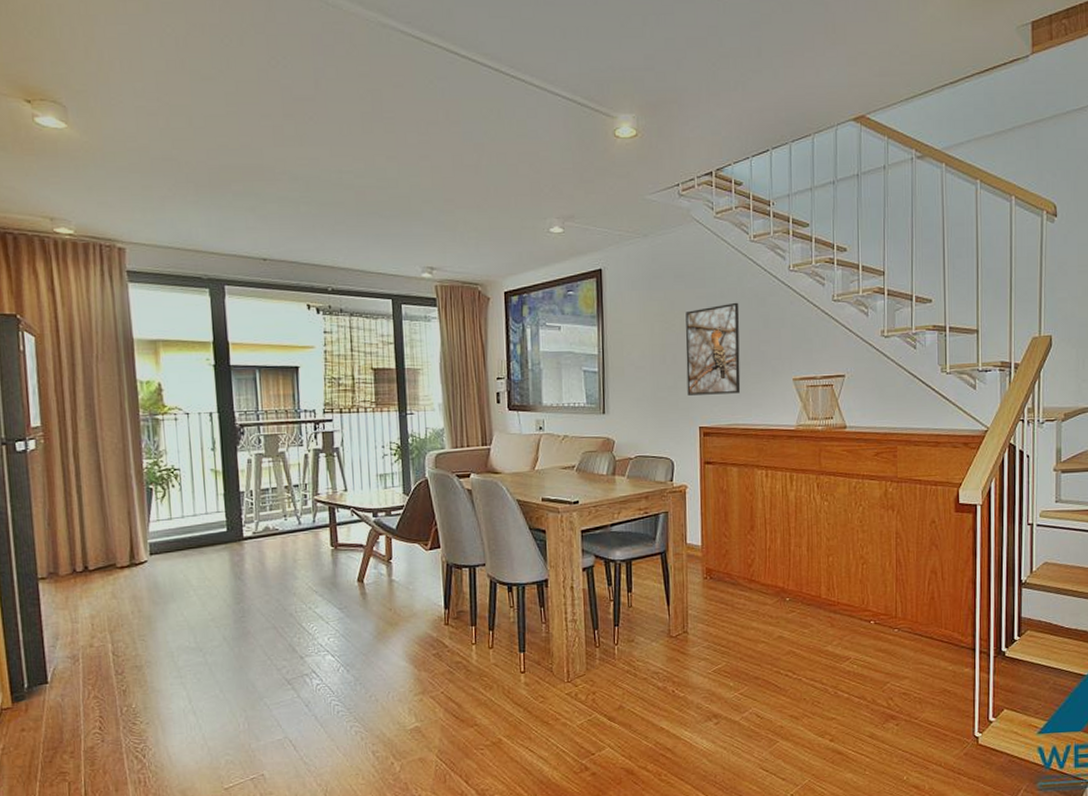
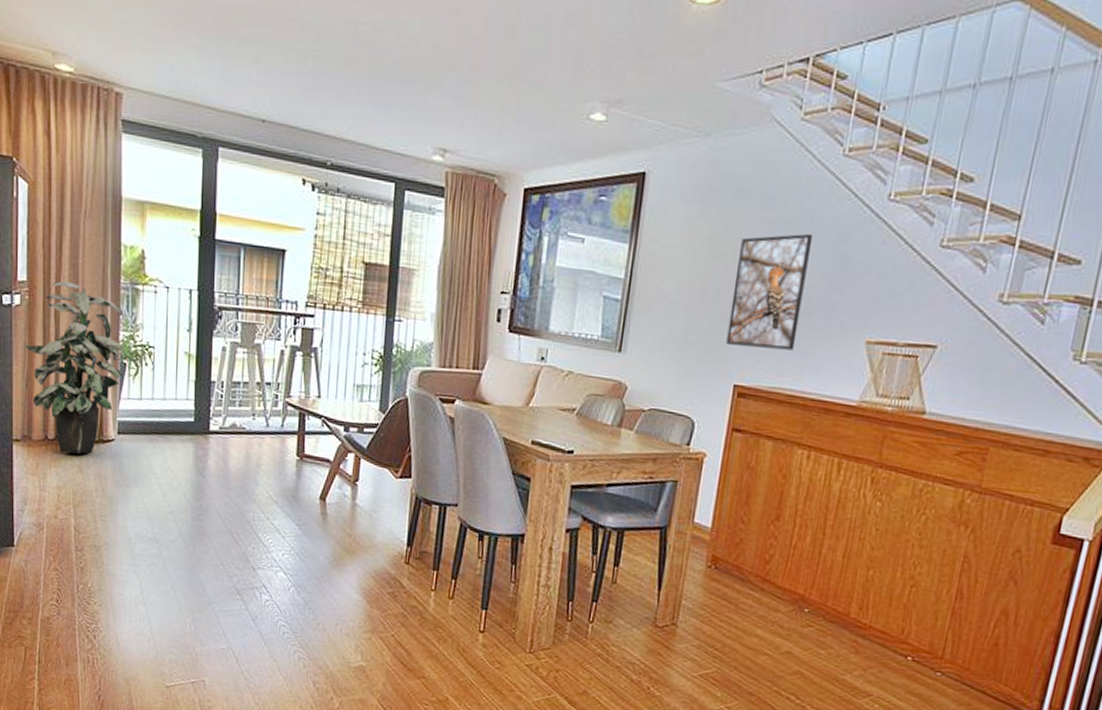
indoor plant: none [42,421,150,583] -> present [23,281,123,454]

